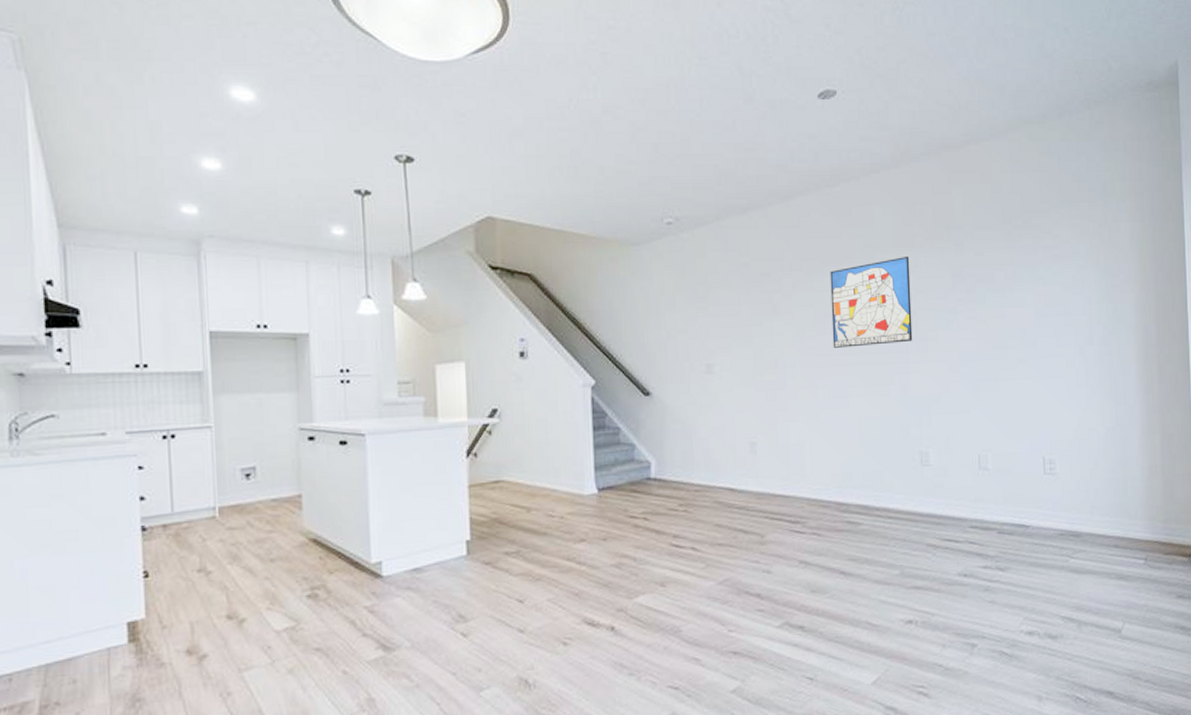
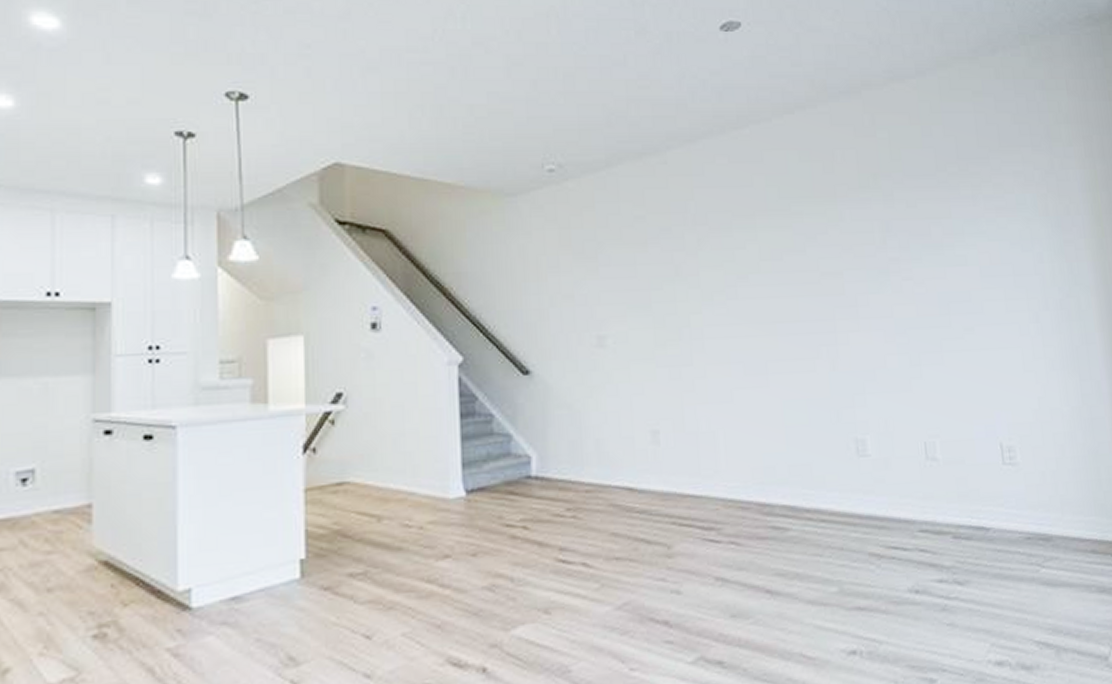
wall art: present [830,257,913,348] -> none [740,209,840,316]

